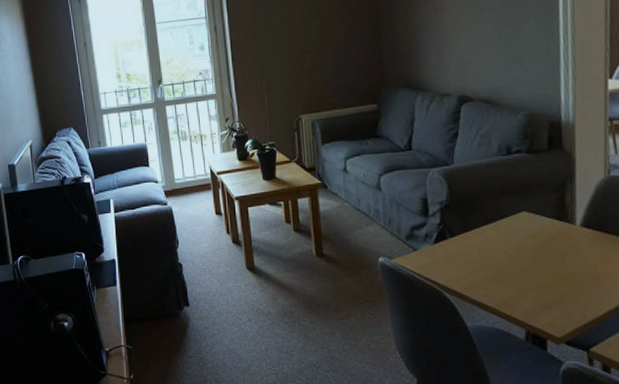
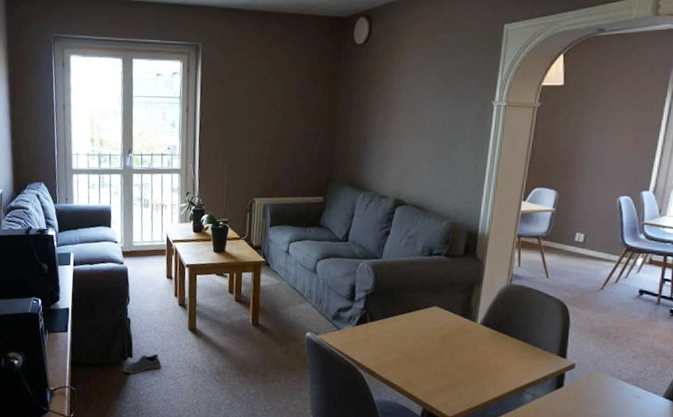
shoe: none [181,299,222,324] -> present [123,353,162,374]

